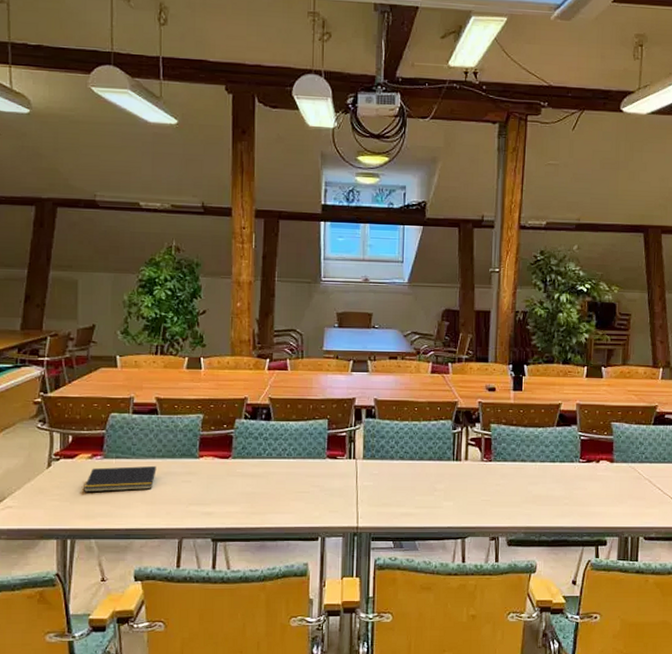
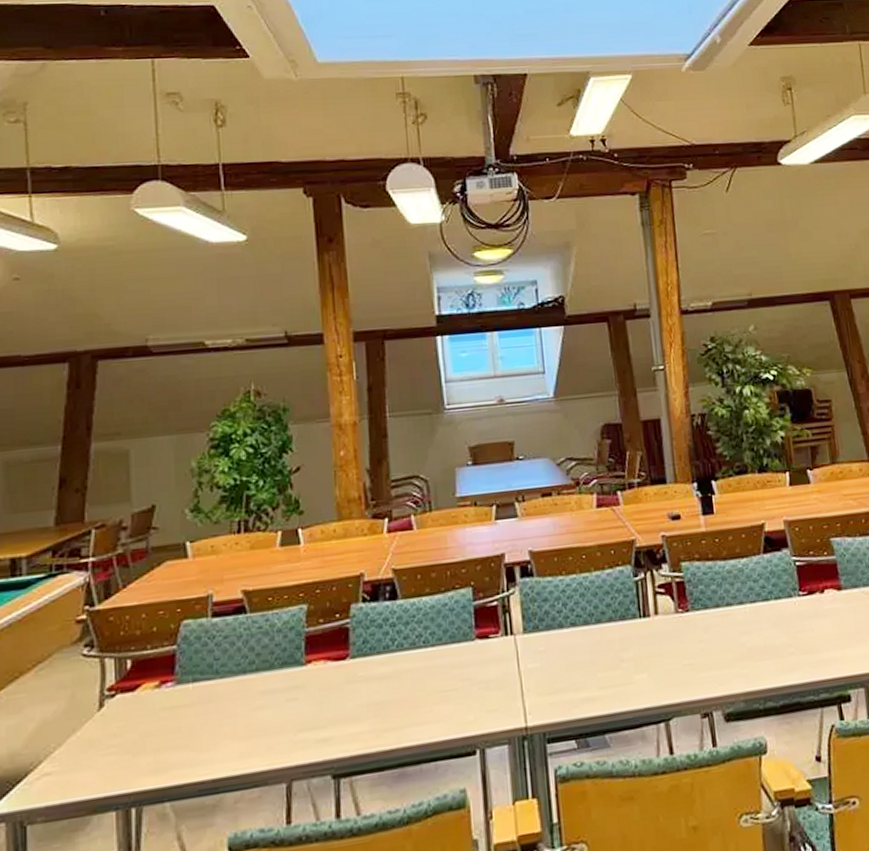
notepad: present [84,465,157,493] -> none [151,684,250,737]

